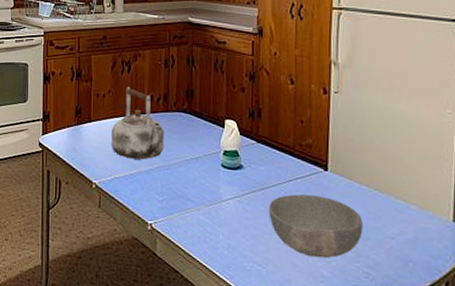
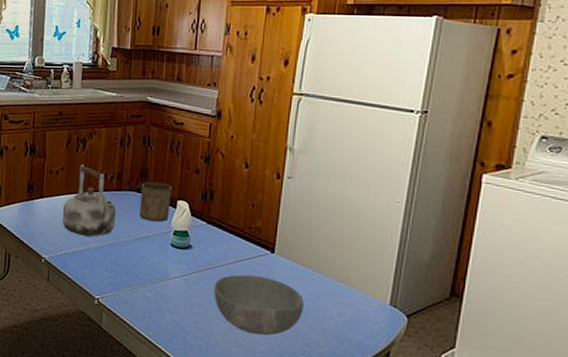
cup: none [188,101,219,143] -> present [139,181,173,222]

